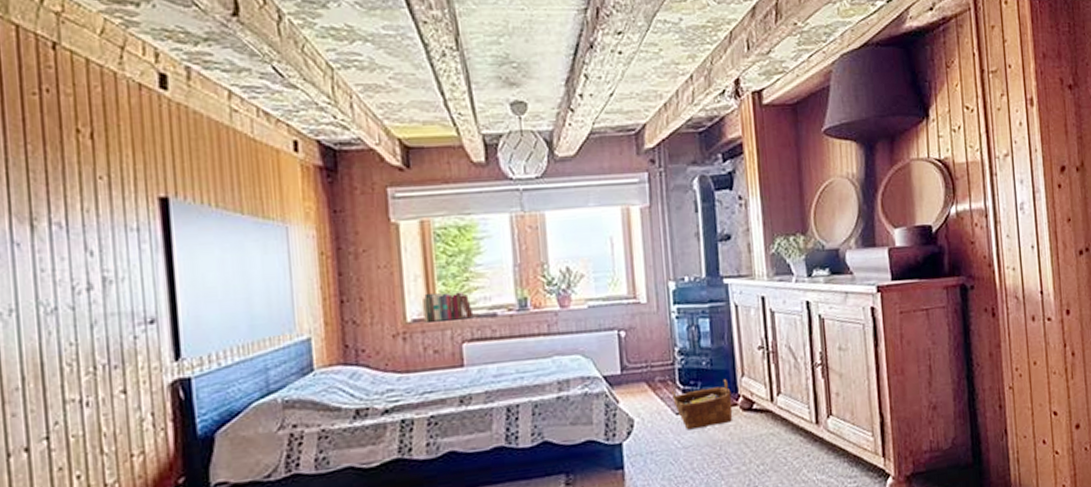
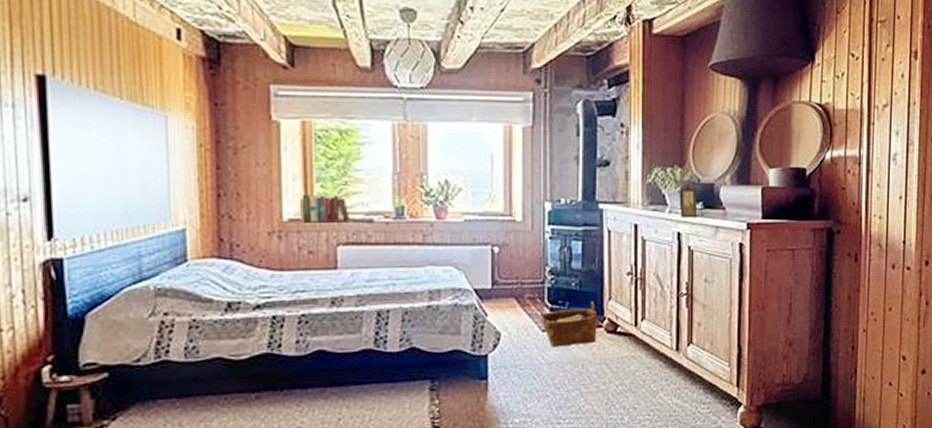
photo frame: none [805,251,831,286] -> present [680,184,703,218]

